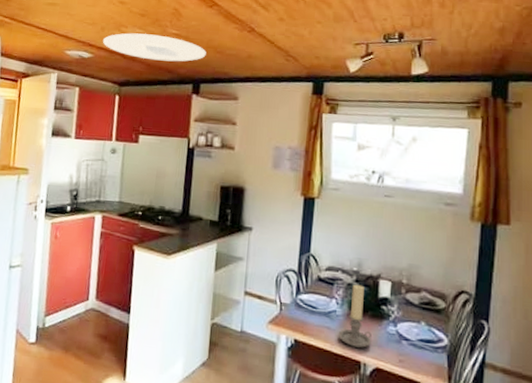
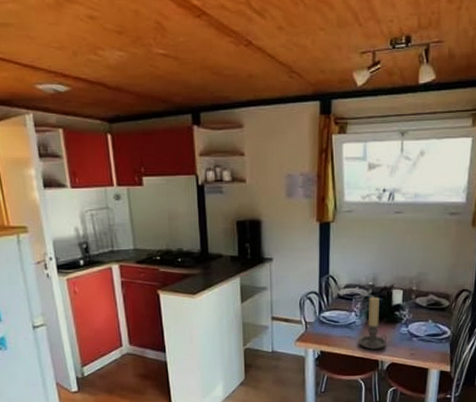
ceiling light: present [102,33,206,62] -> none [77,56,202,89]

